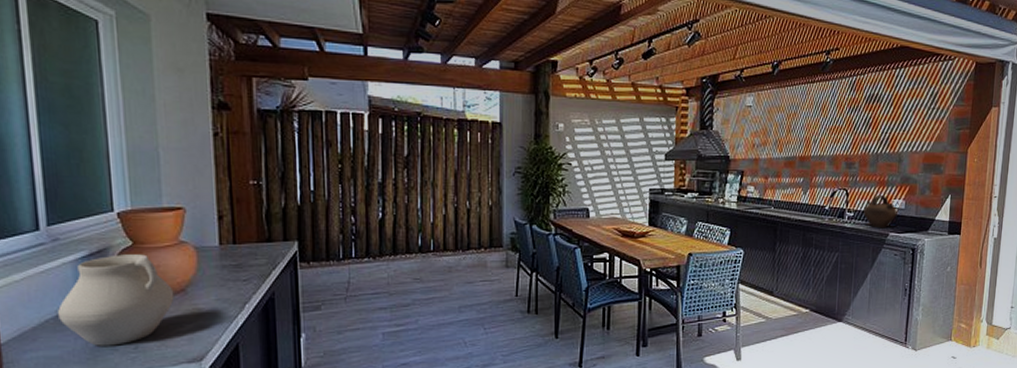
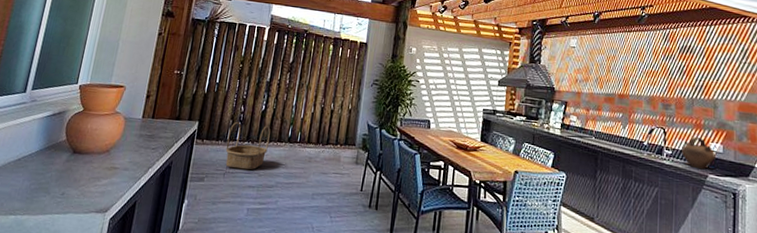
jug: present [58,254,175,346] -> none [18,117,102,190]
basket: none [340,235,395,291] -> present [225,121,271,170]

